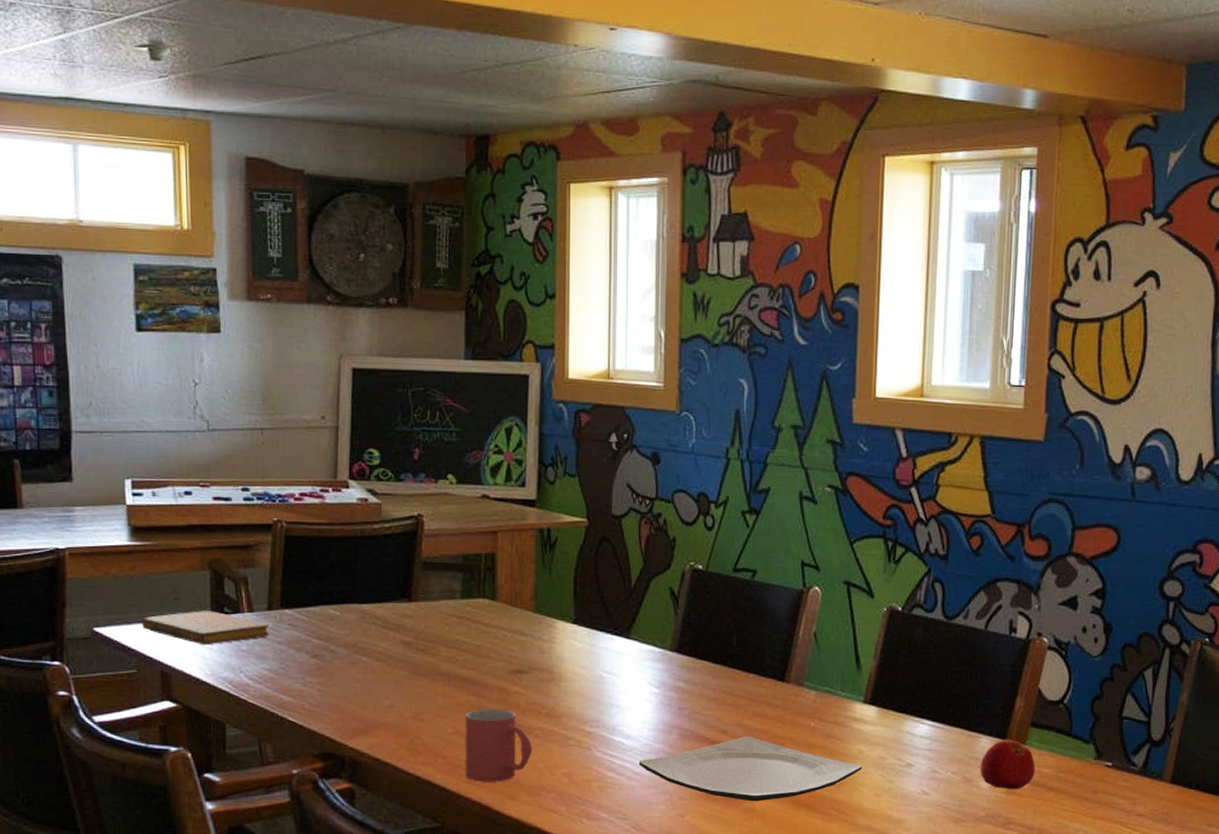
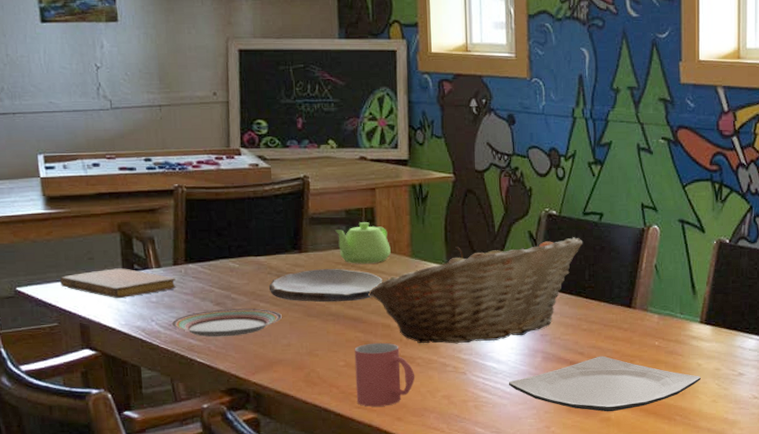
plate: none [262,662,385,694] -> present [171,308,282,337]
plate: none [372,621,501,660] -> present [268,269,383,303]
teapot: none [449,570,512,617] -> present [334,222,391,264]
fruit basket: none [484,597,731,714] -> present [368,237,582,344]

